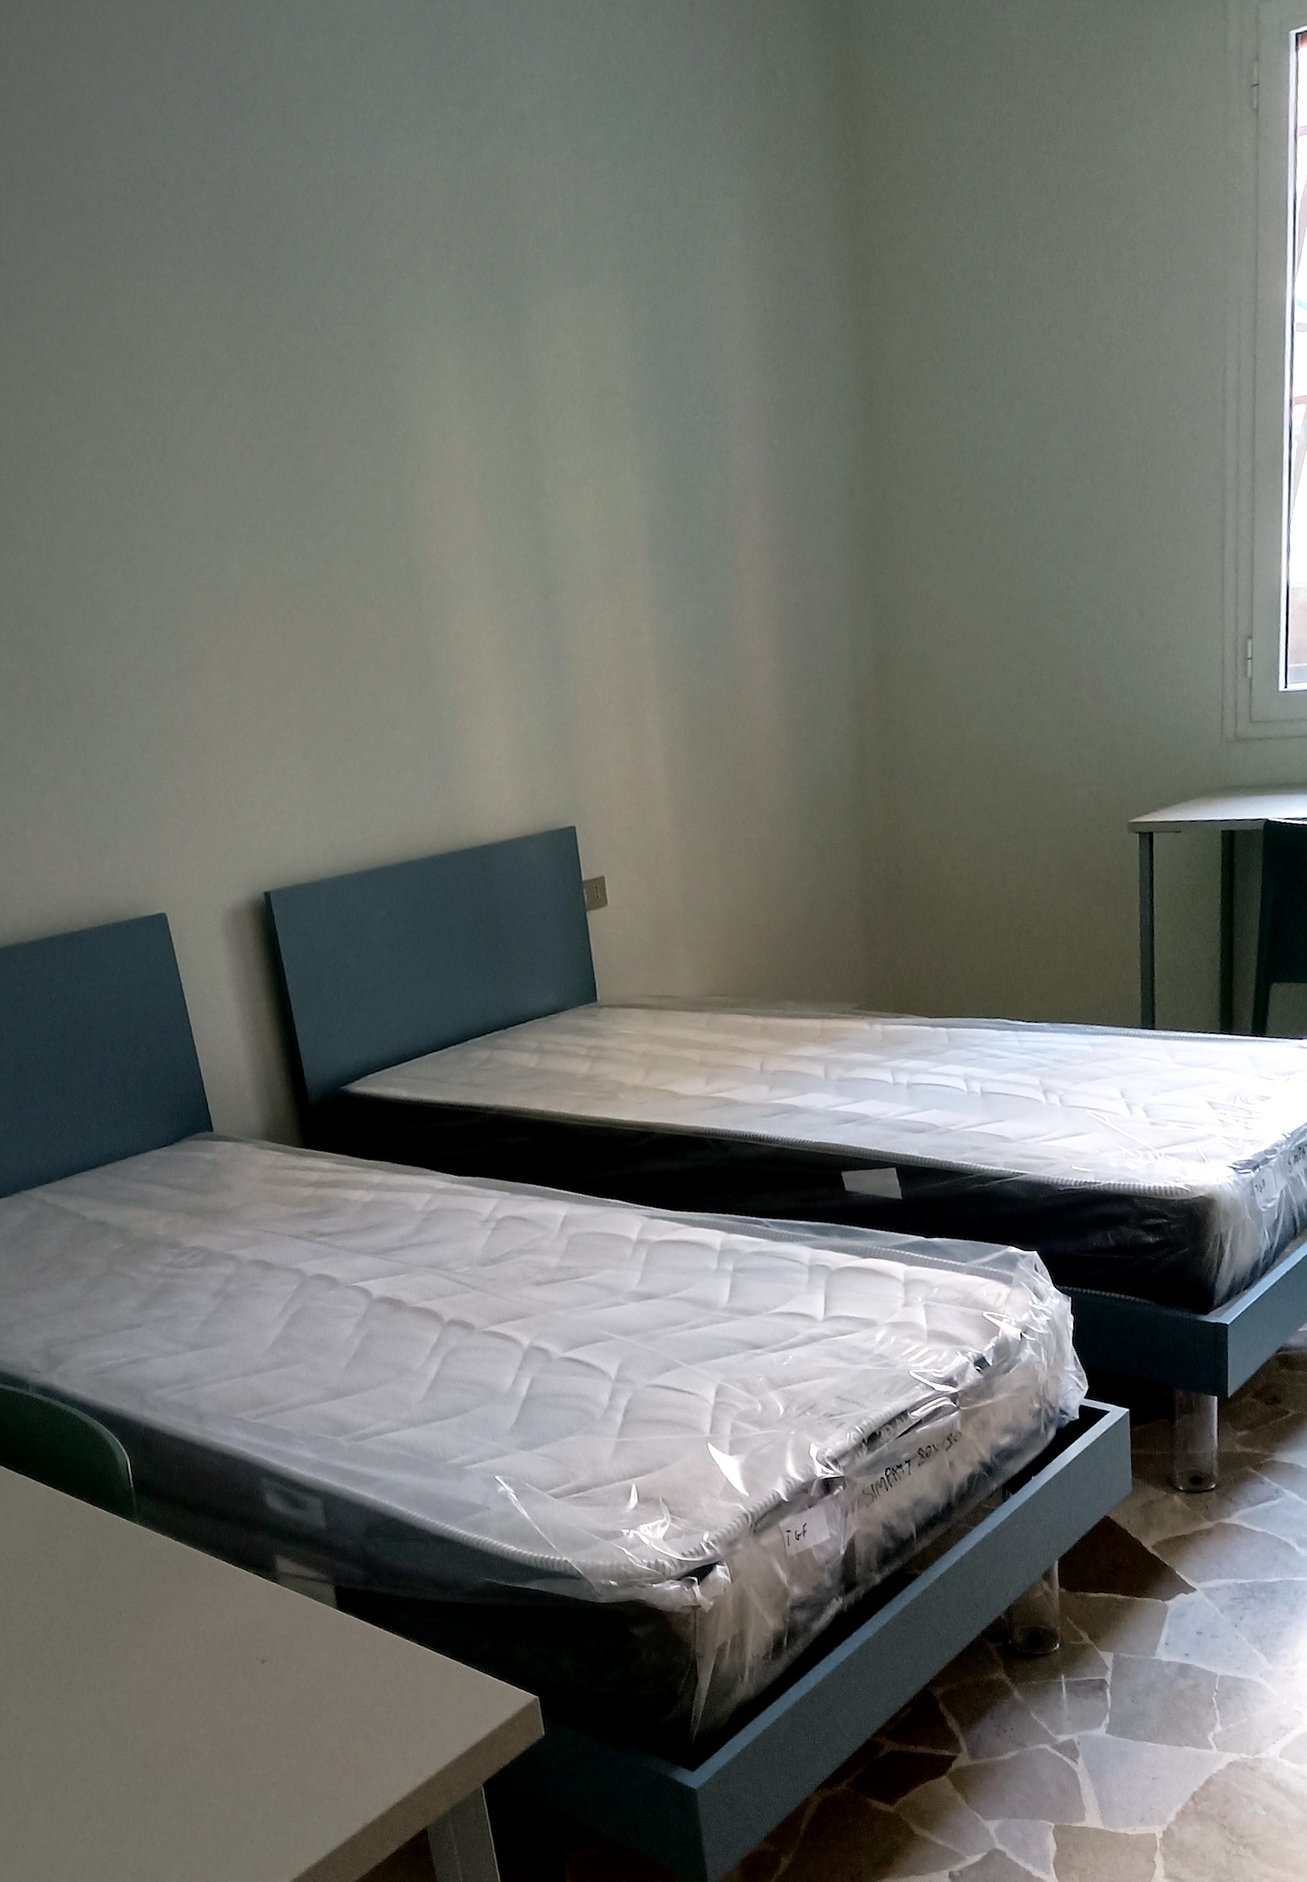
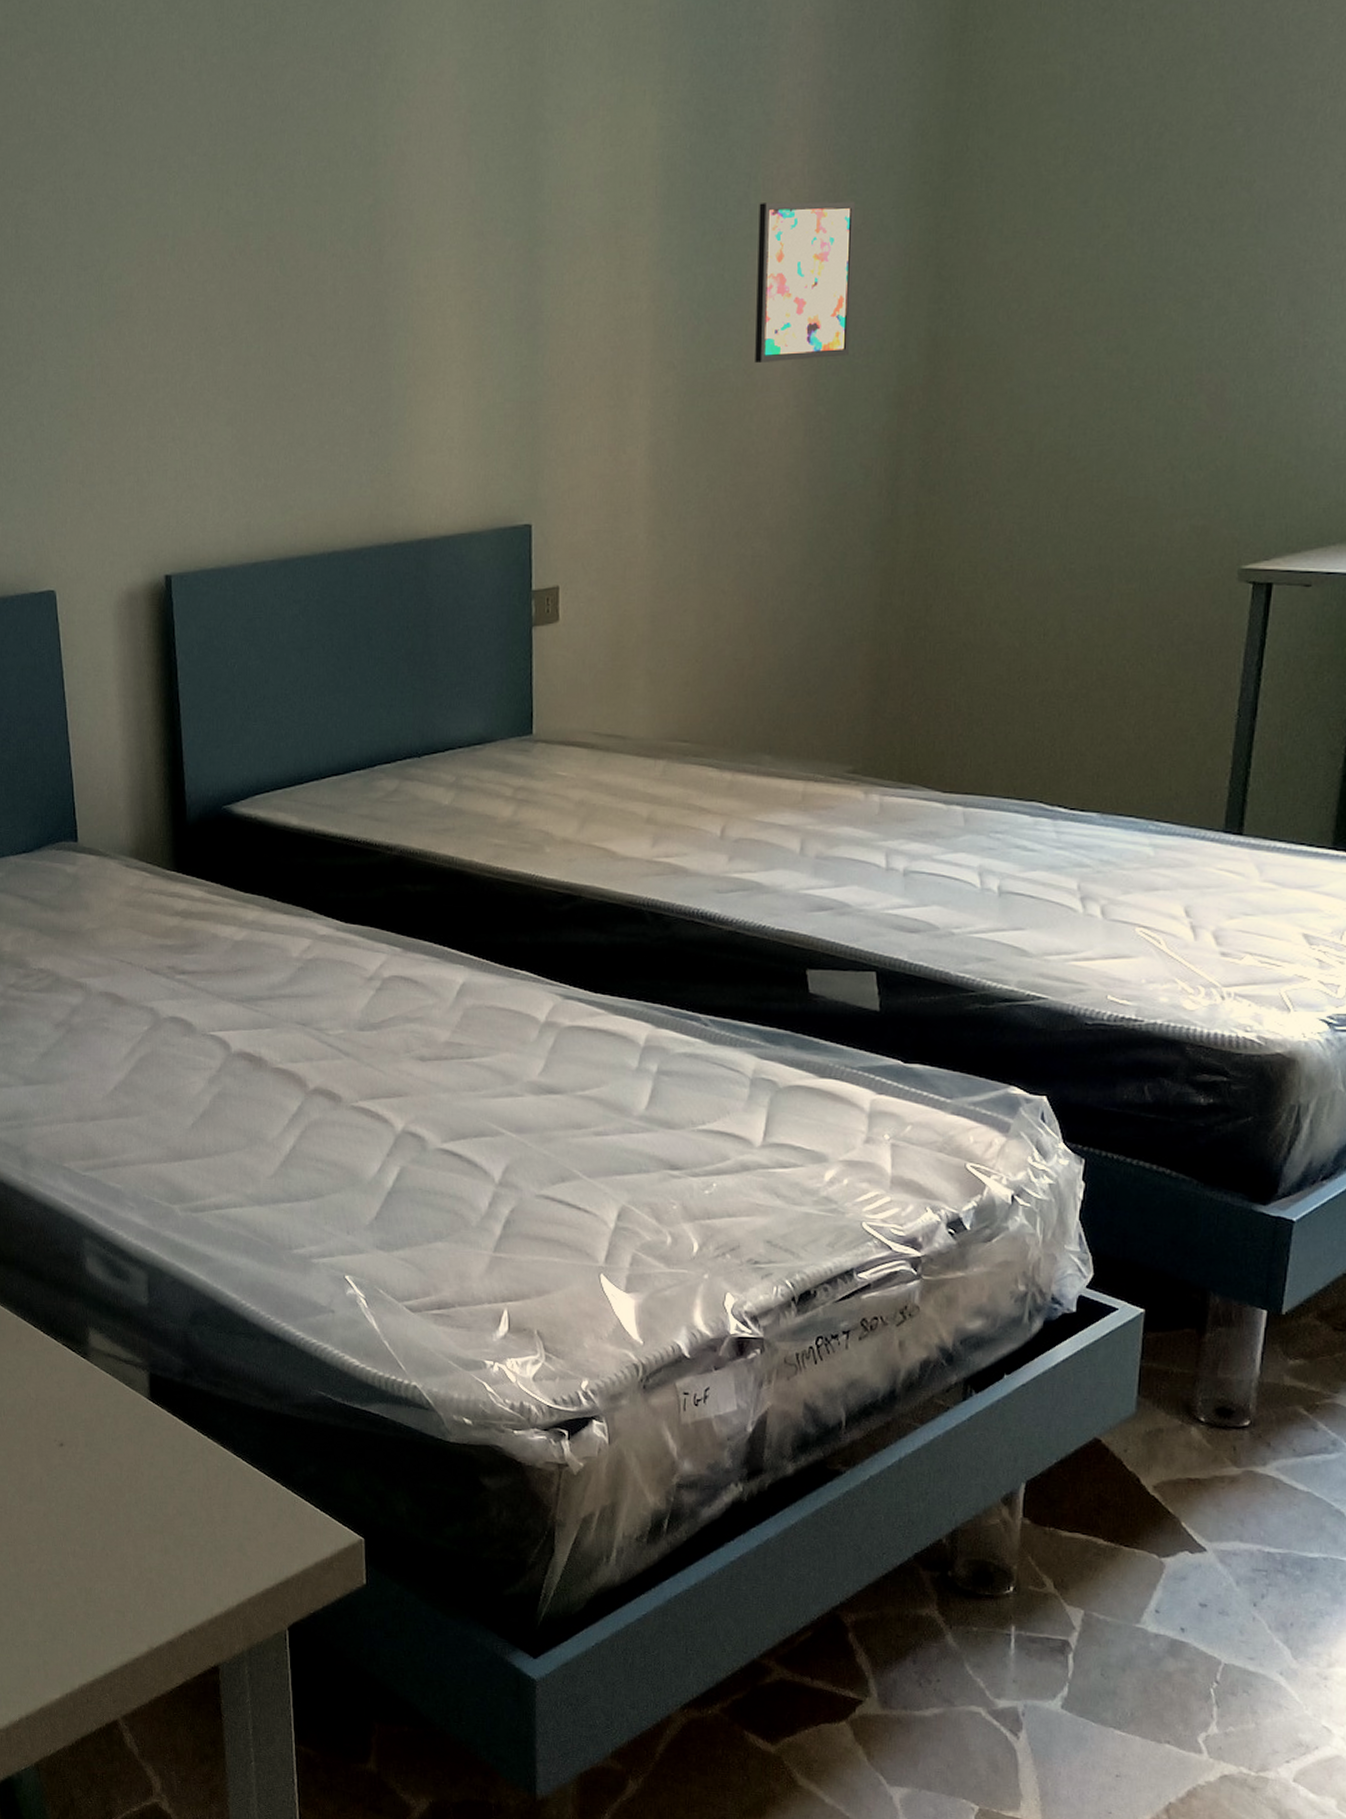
wall art: none [728,547,814,681] -> present [755,201,856,363]

